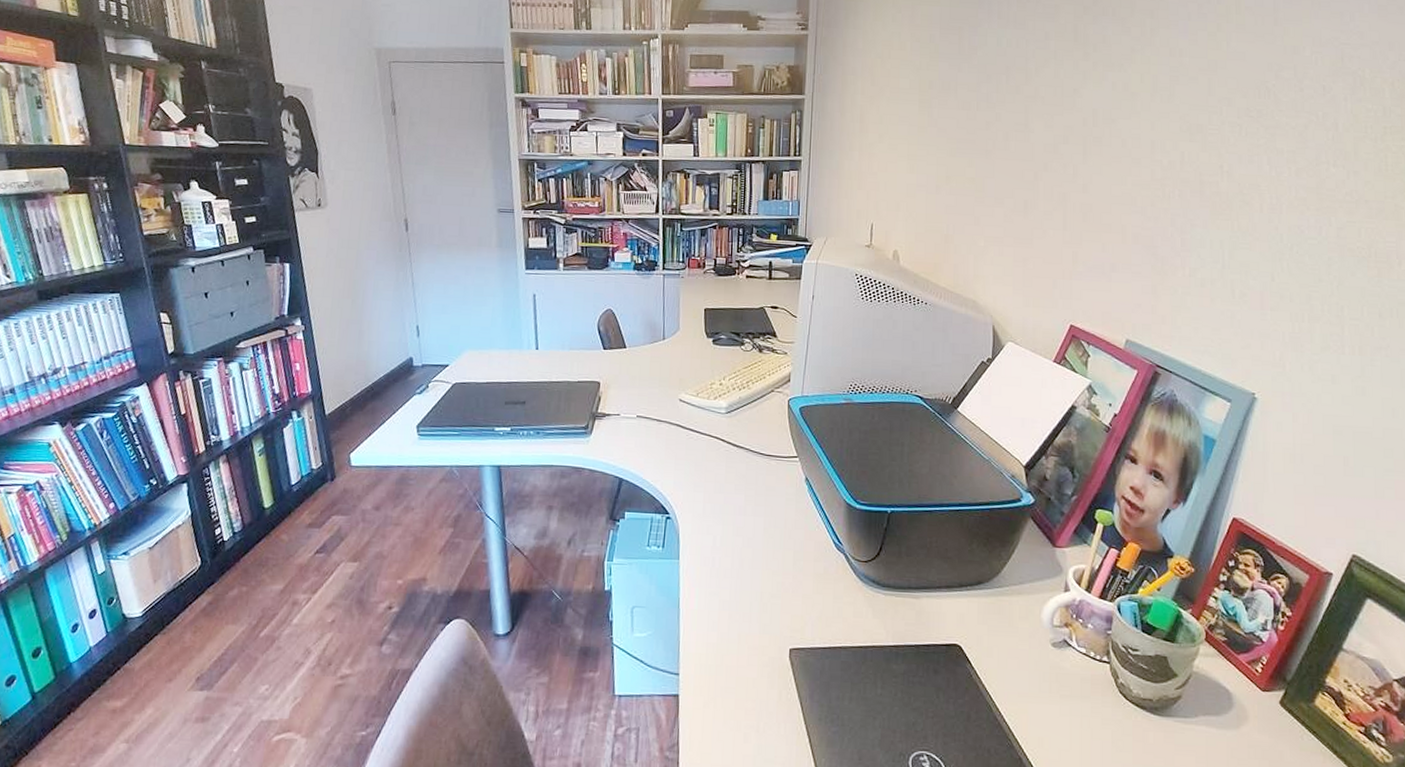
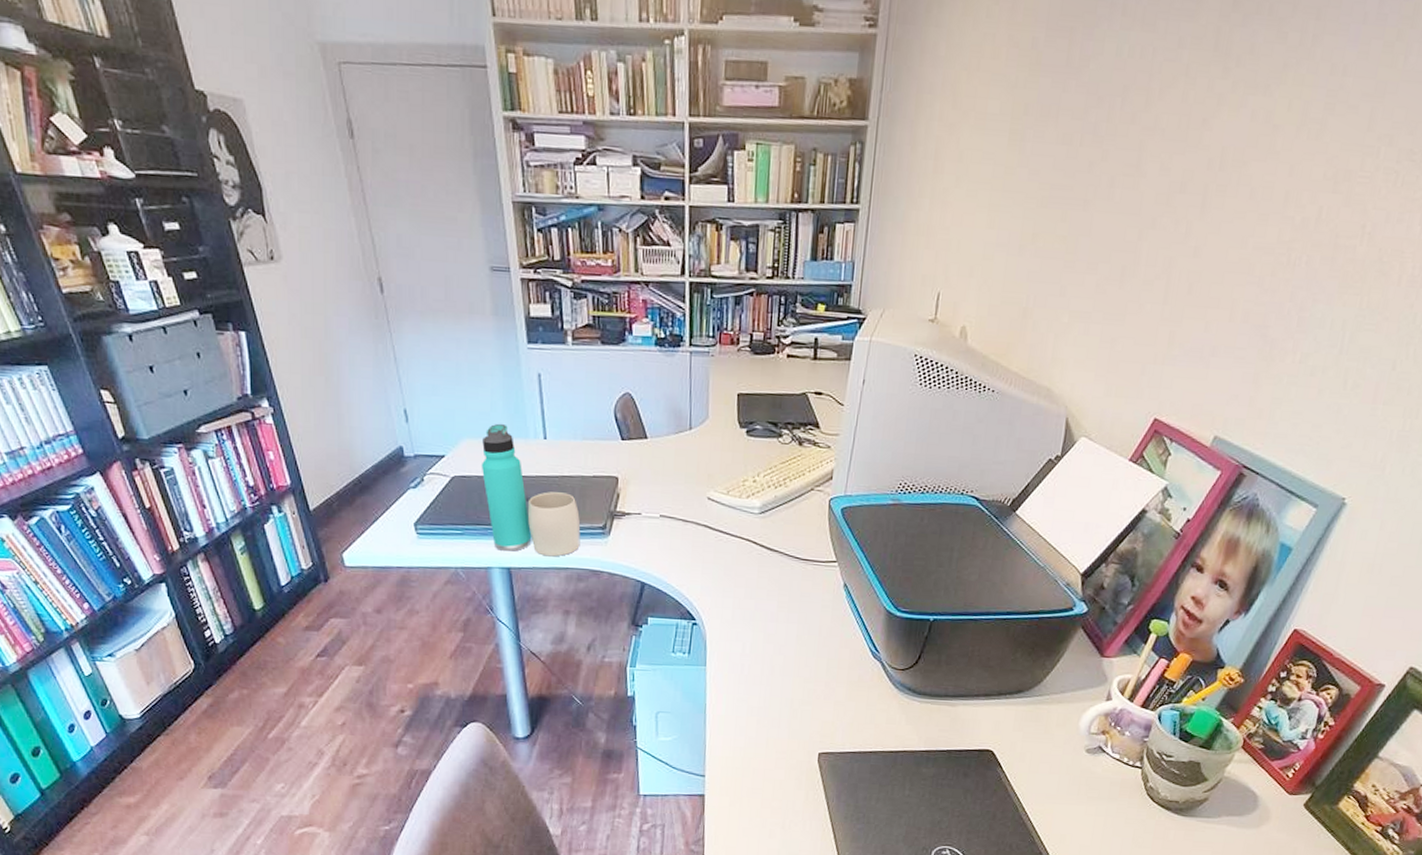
thermos bottle: none [479,336,522,451] -> present [481,423,532,552]
mug: none [518,396,566,455] -> present [527,492,581,557]

